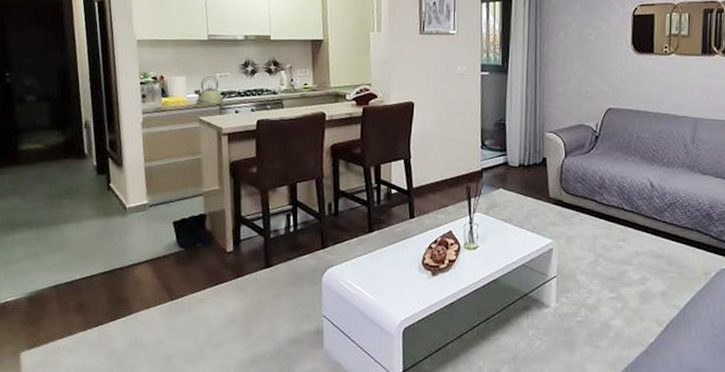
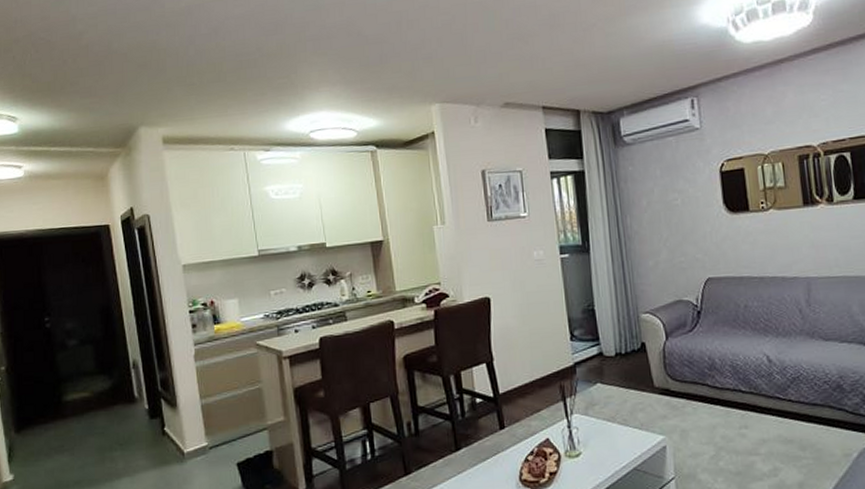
kettle: present [194,75,223,106] -> none [248,294,281,329]

